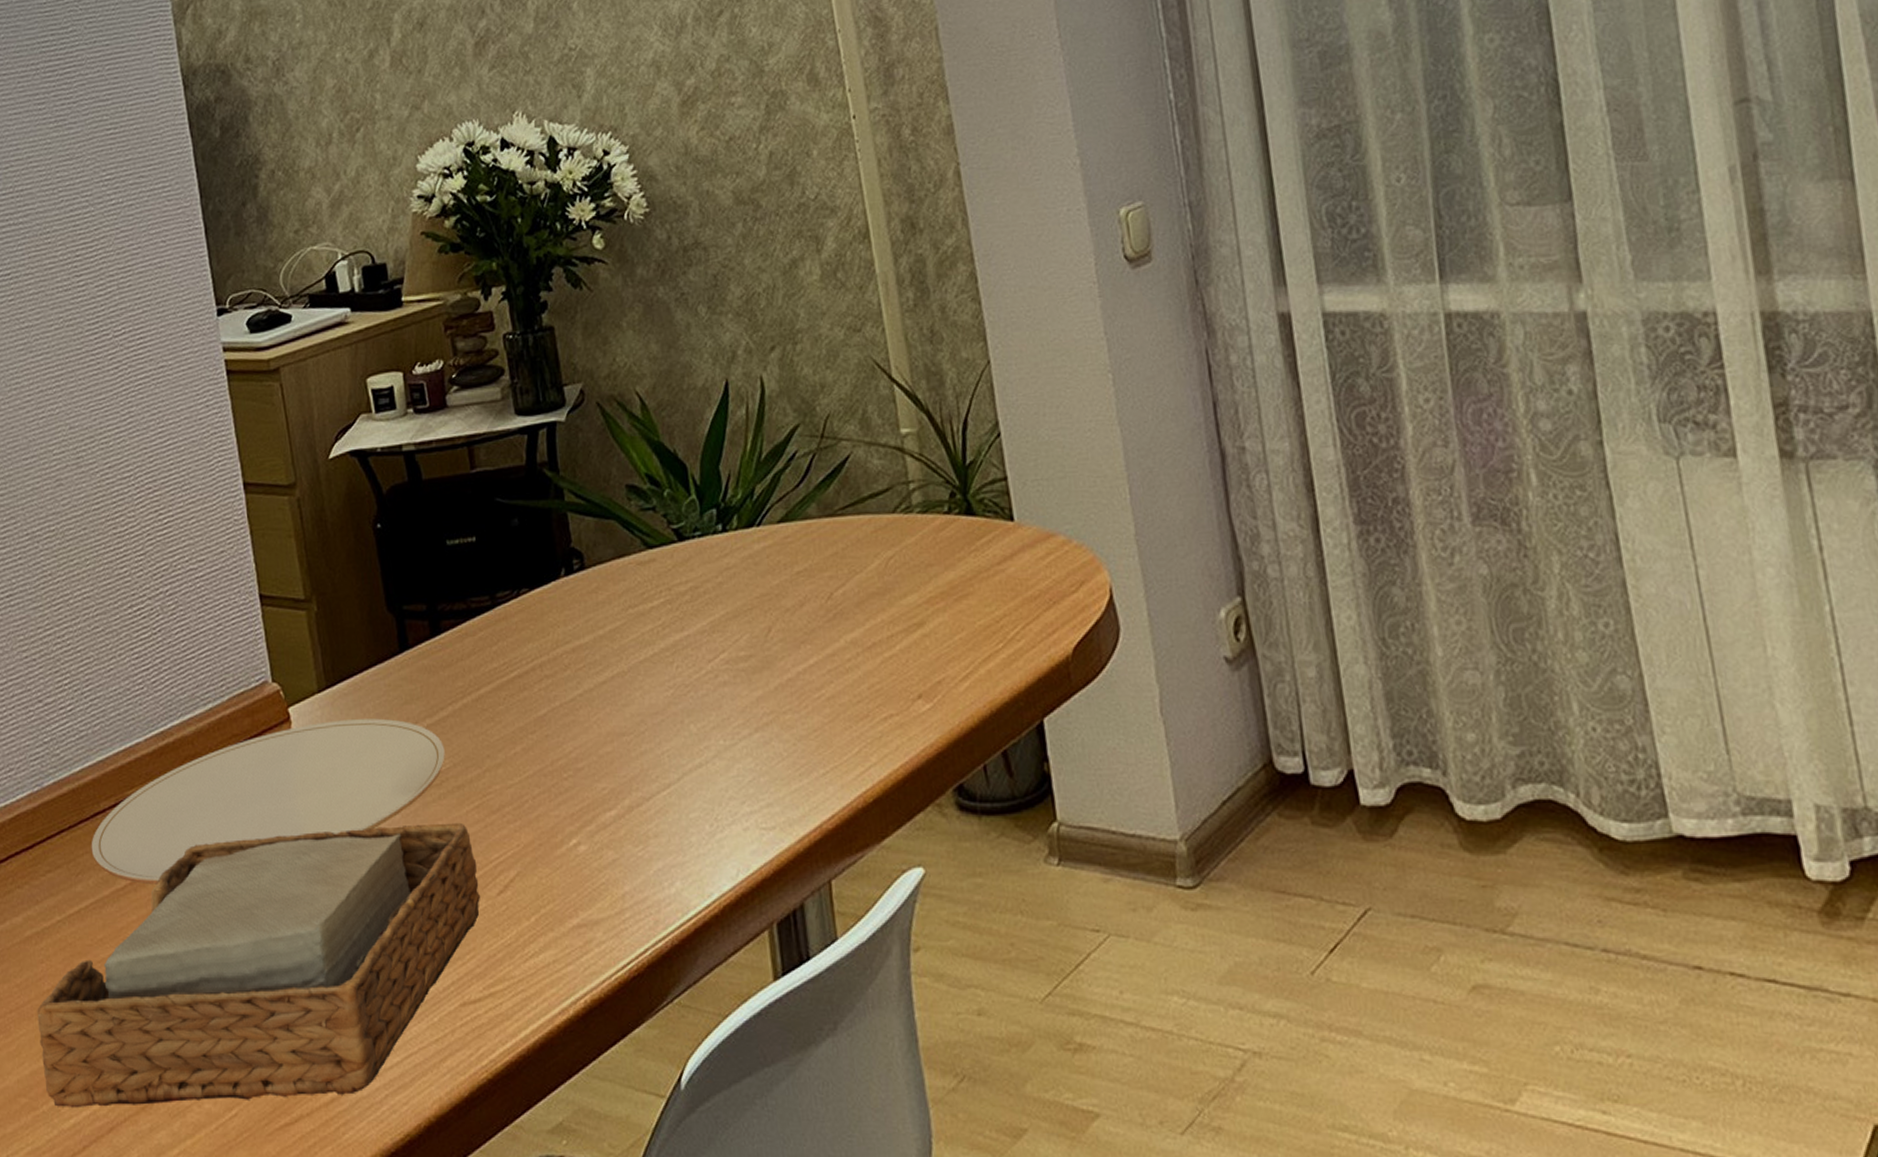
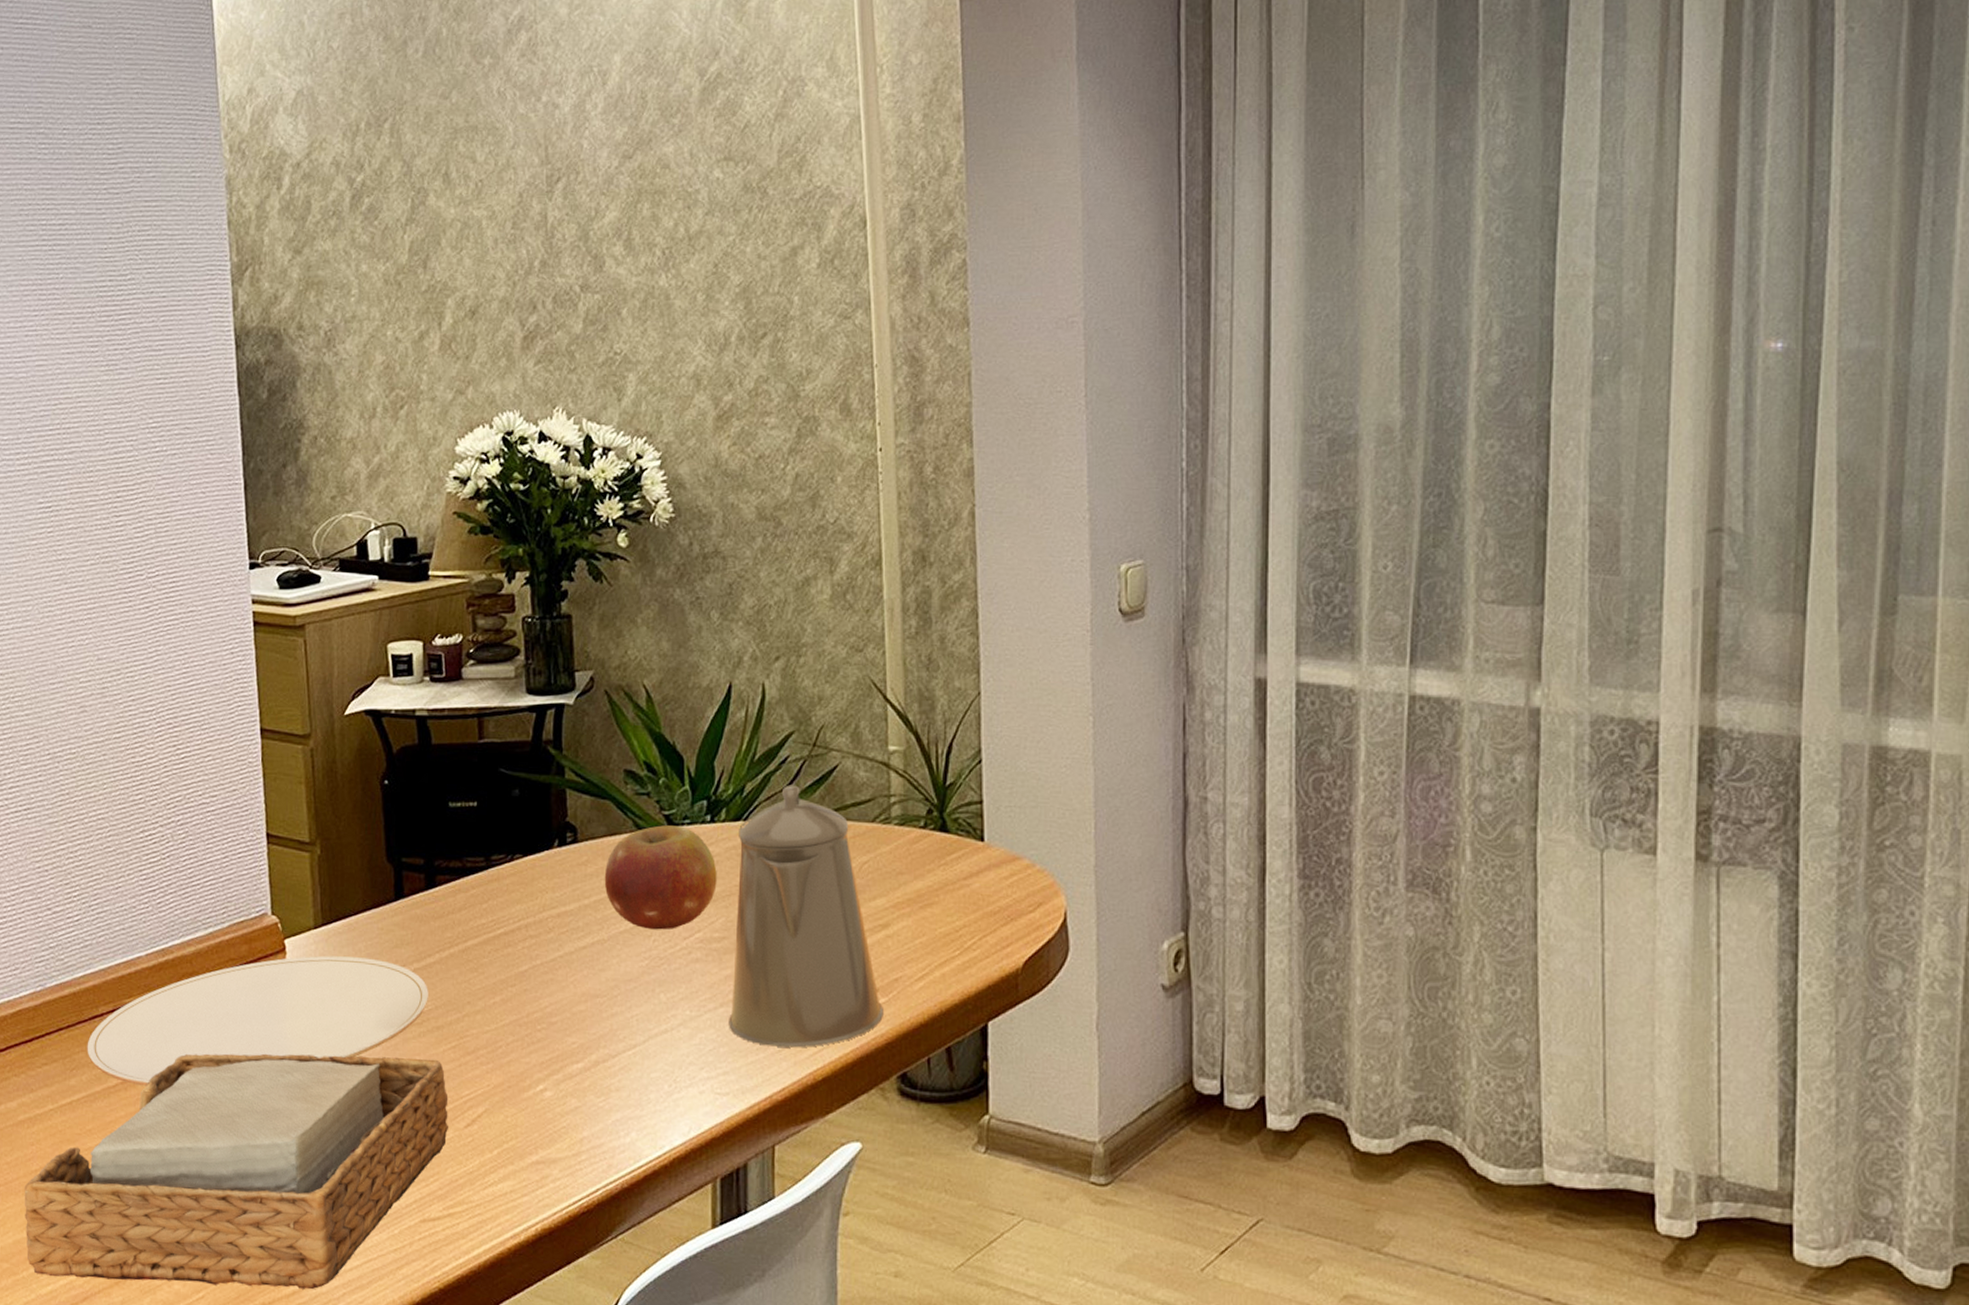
fruit: none [617,539,737,656] -> present [604,825,717,930]
teapot: none [753,481,930,770] -> present [729,785,883,1048]

